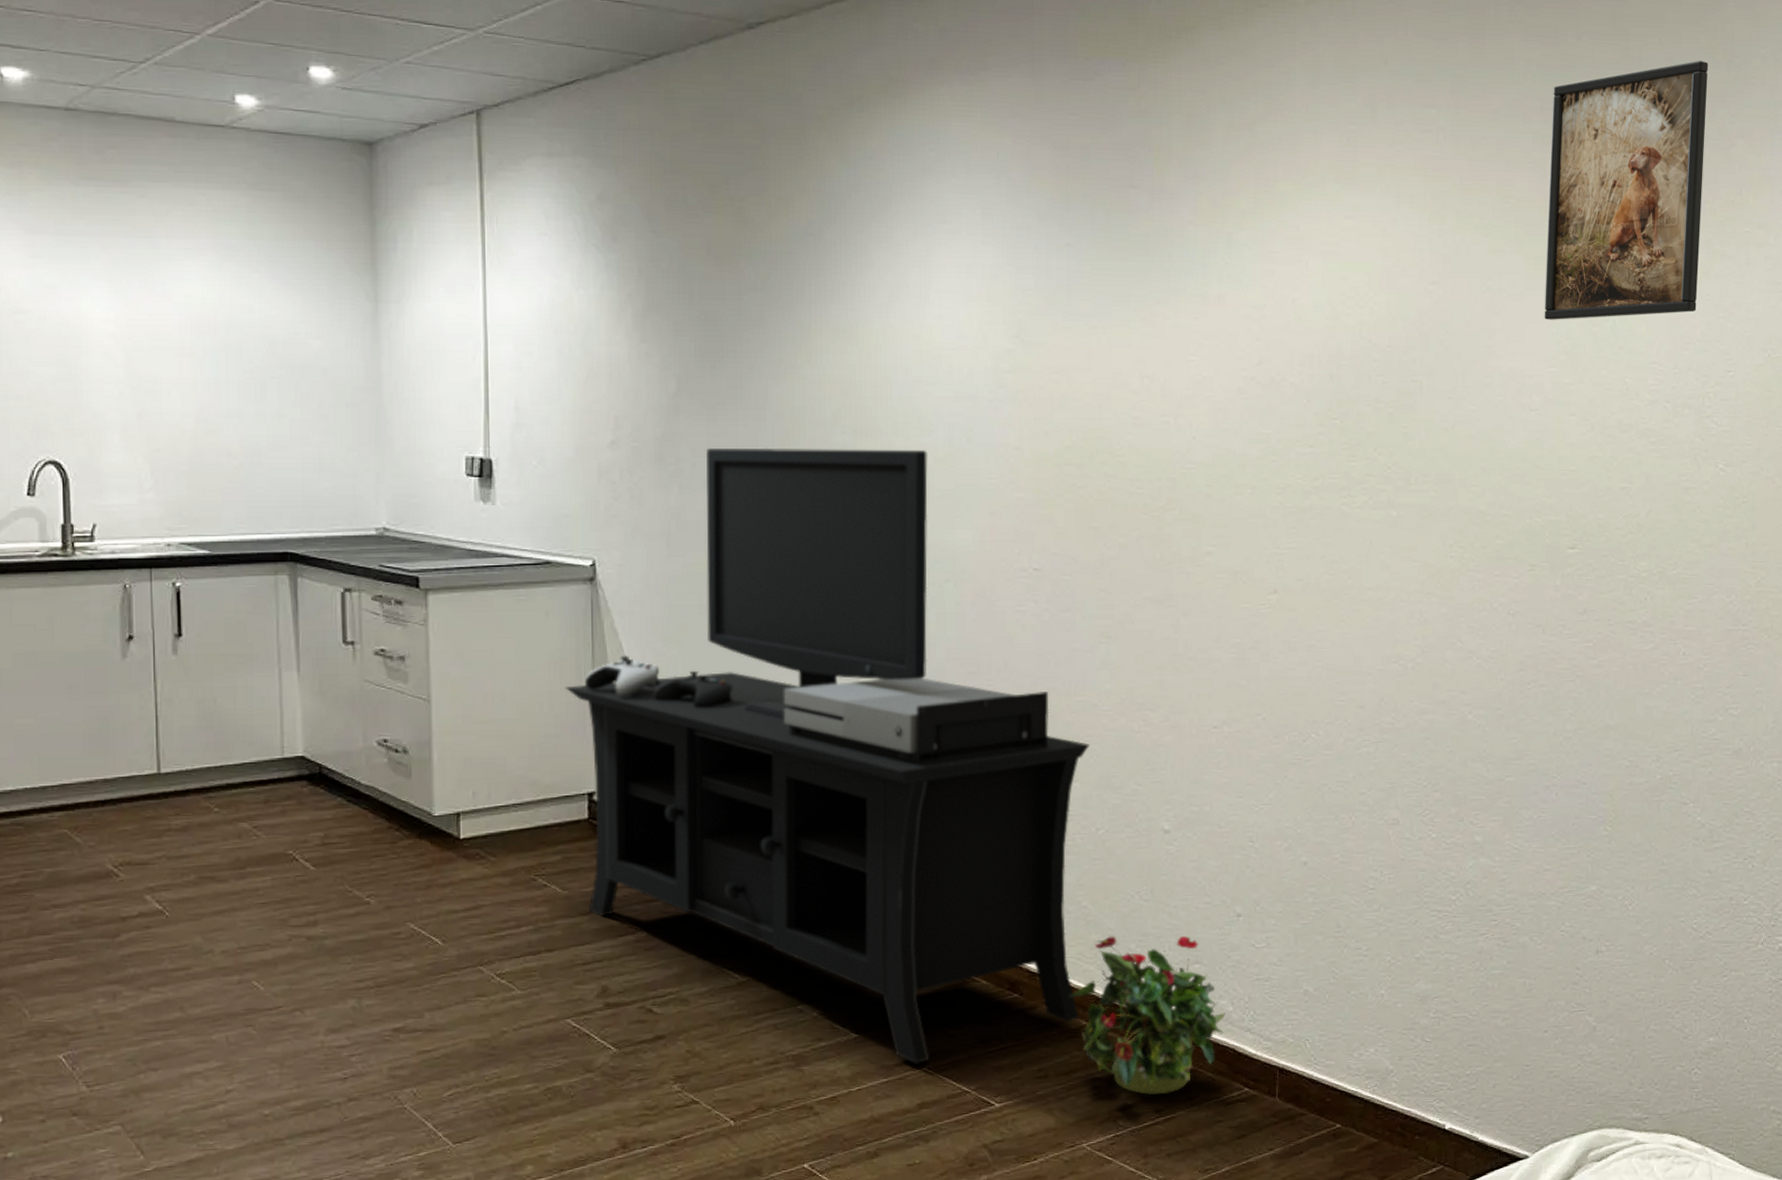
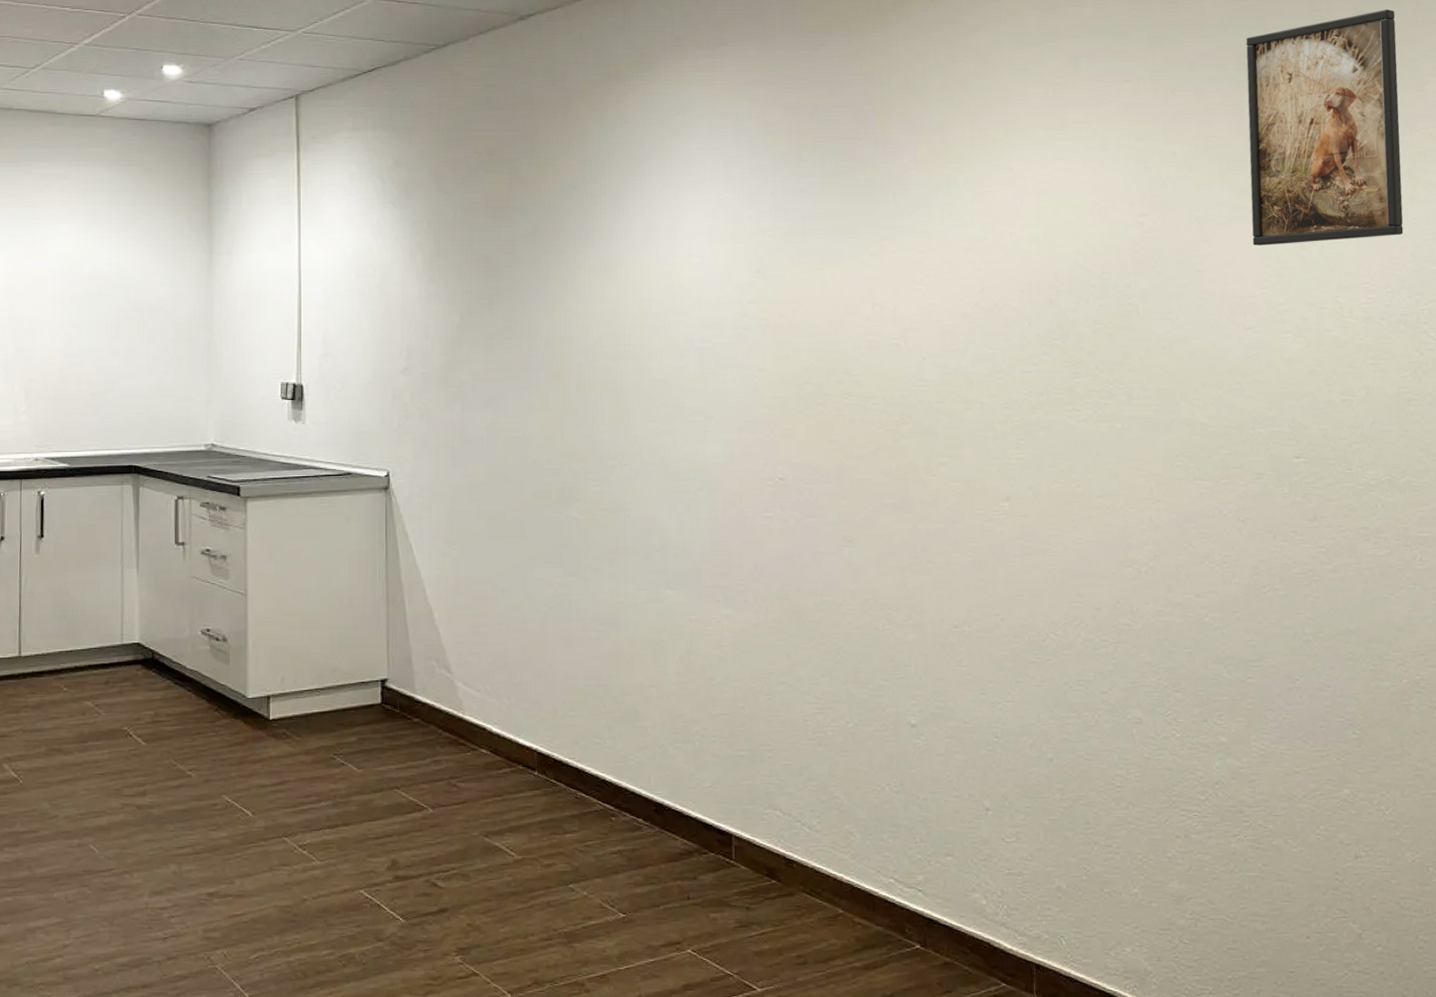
media console: present [565,447,1090,1065] -> none [362,371,837,946]
potted plant: present [1069,936,1226,1095] -> none [825,826,979,987]

